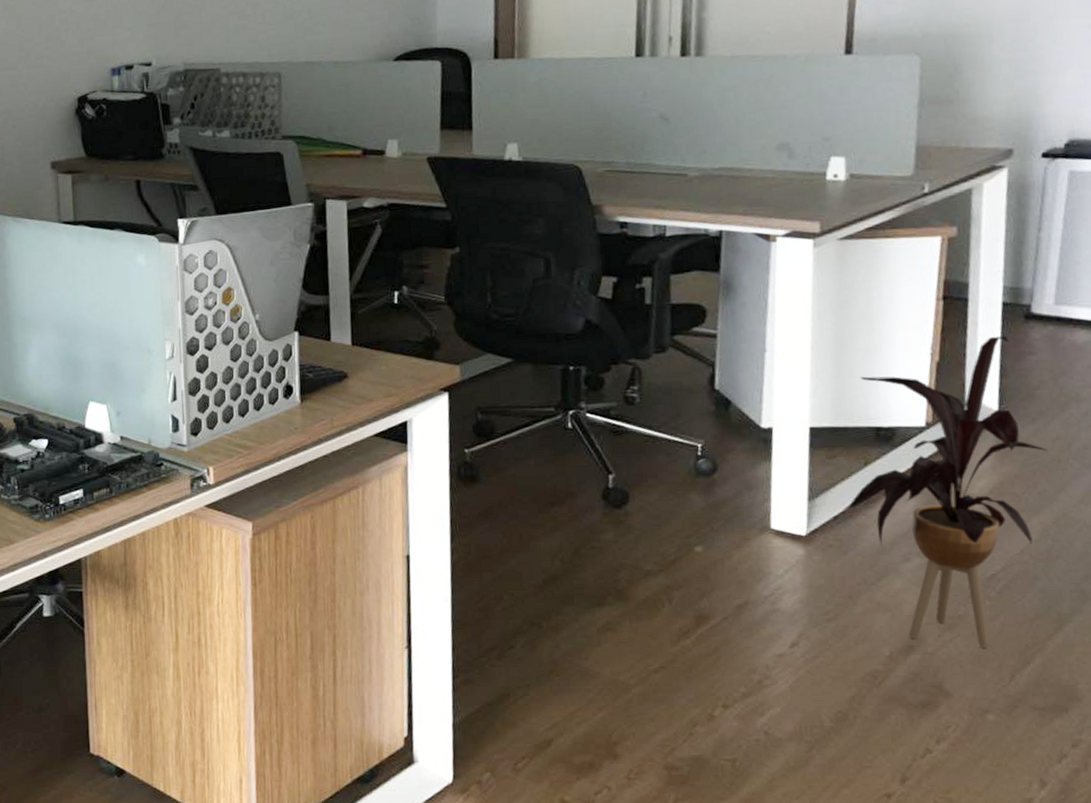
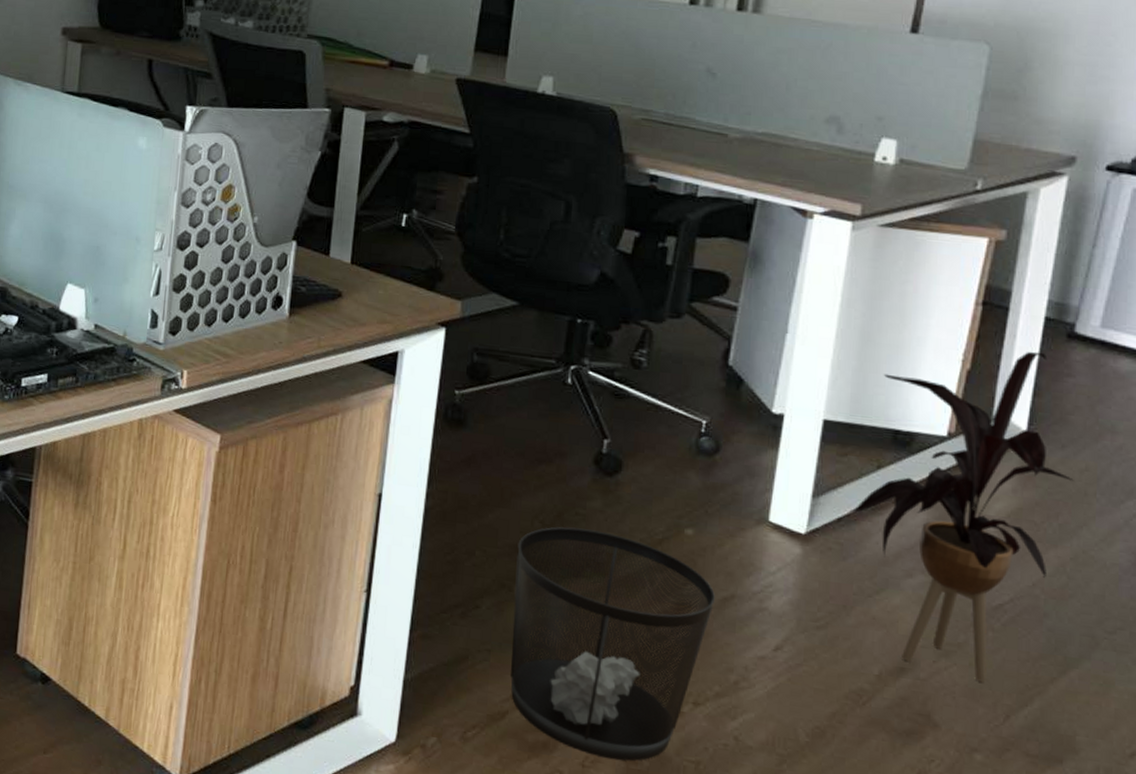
waste bin: none [541,560,730,768] -> present [510,527,715,761]

